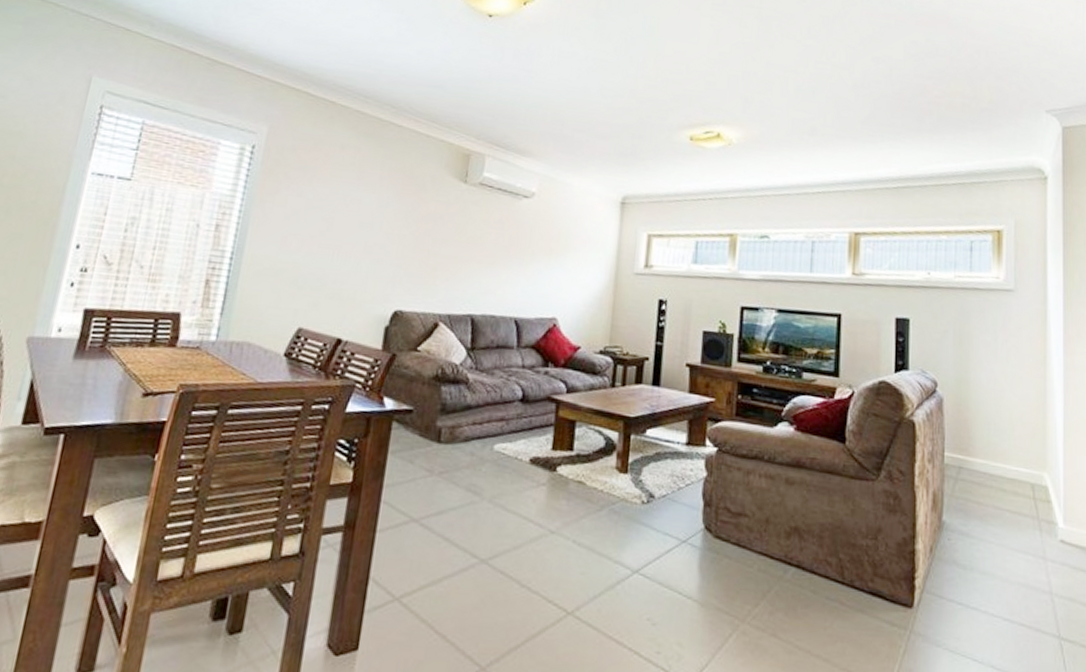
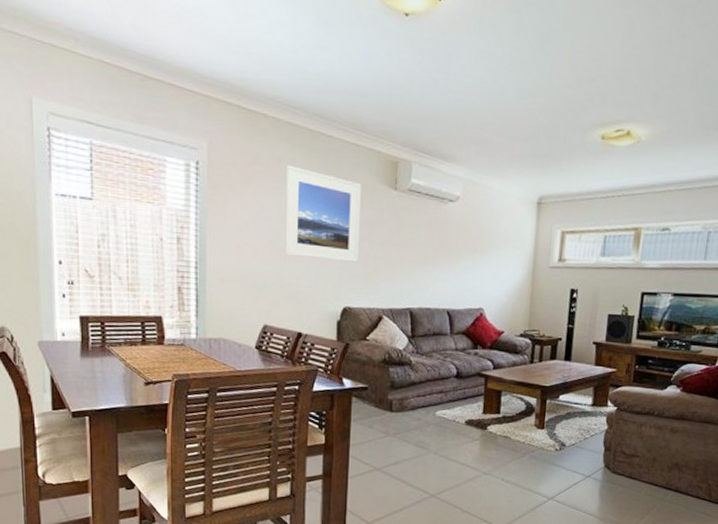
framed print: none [333,153,428,260] -> present [283,165,361,262]

